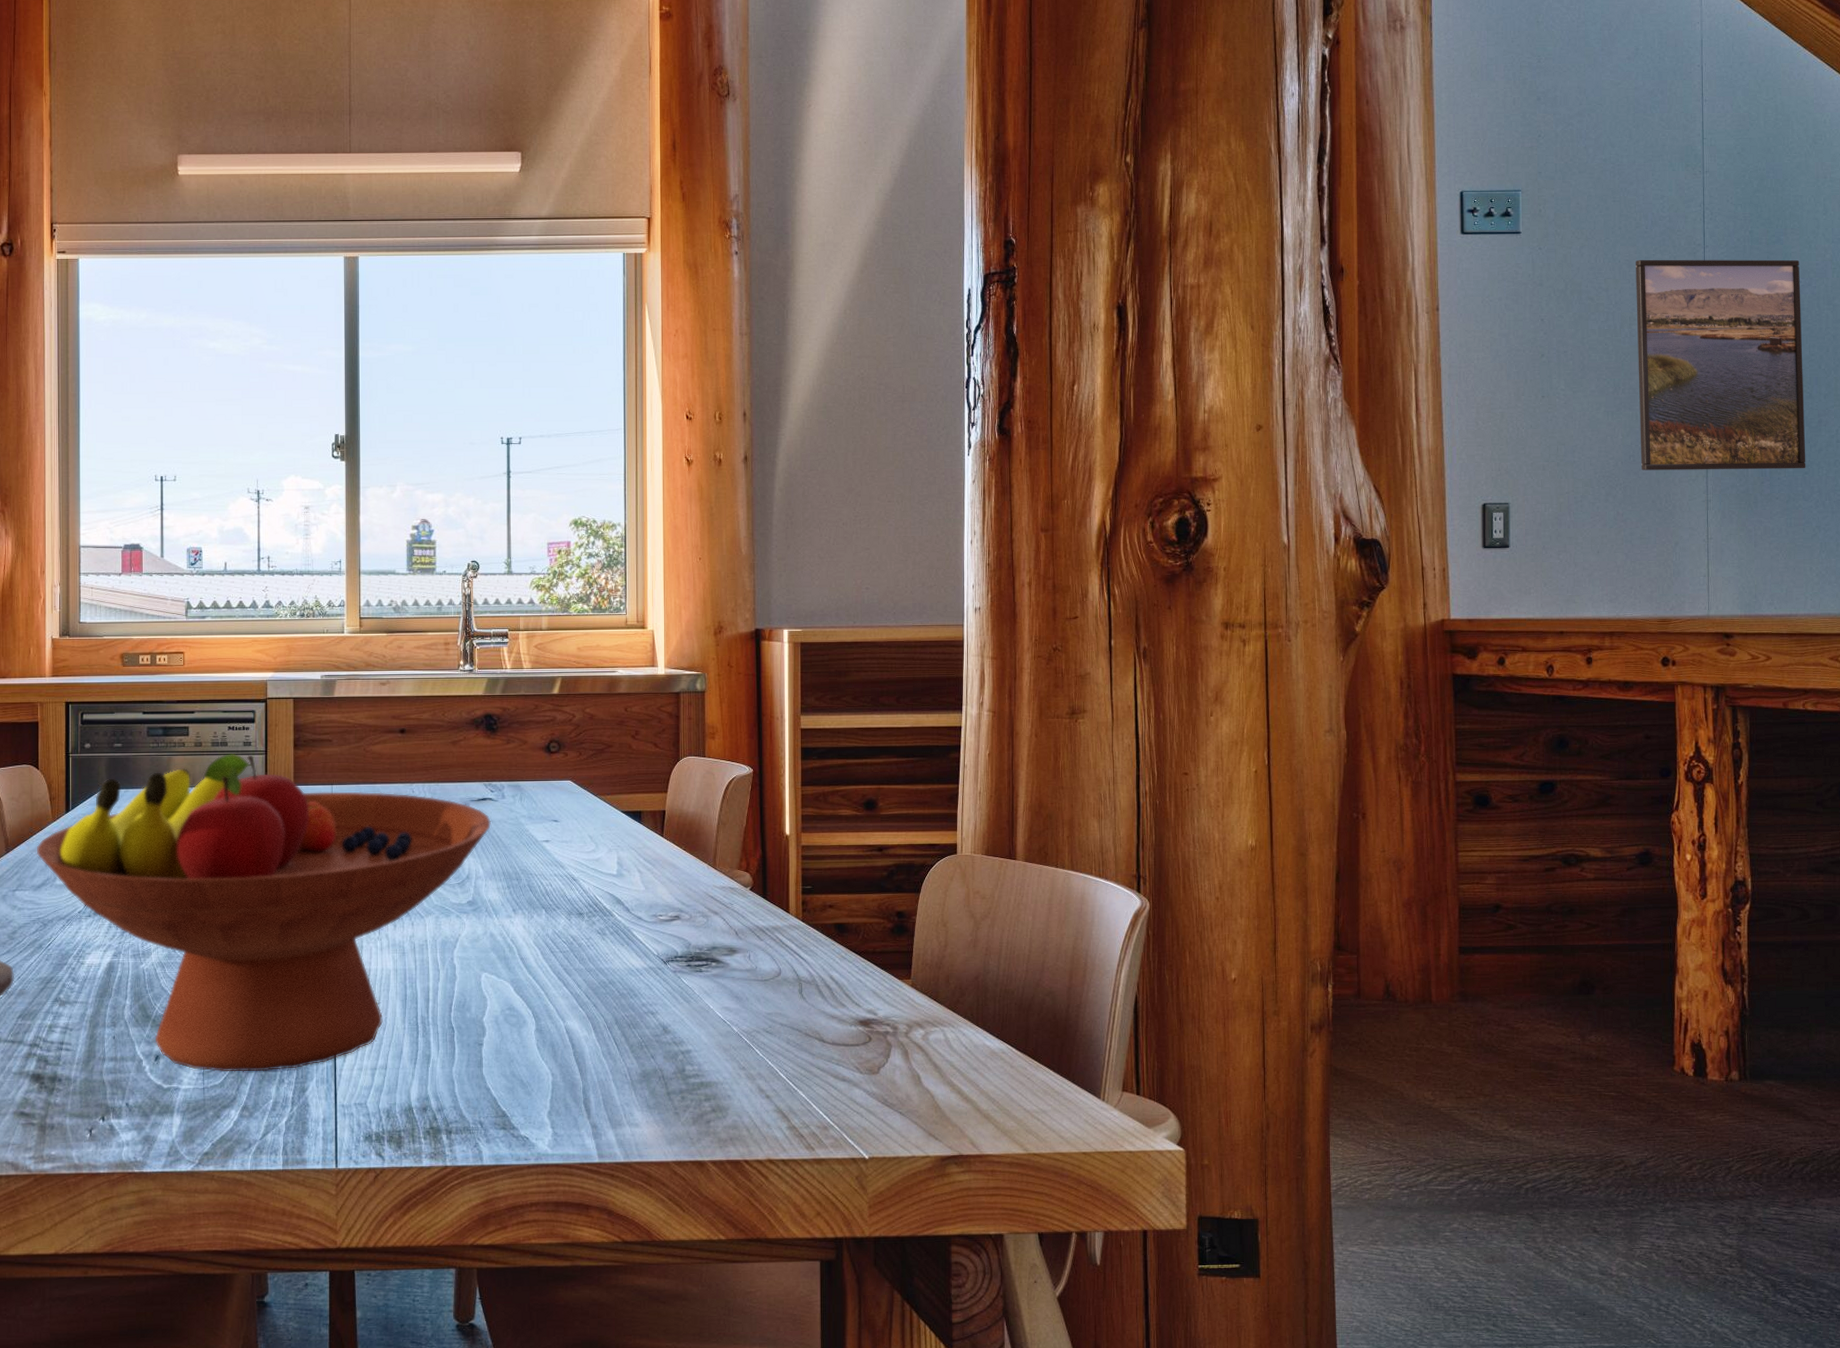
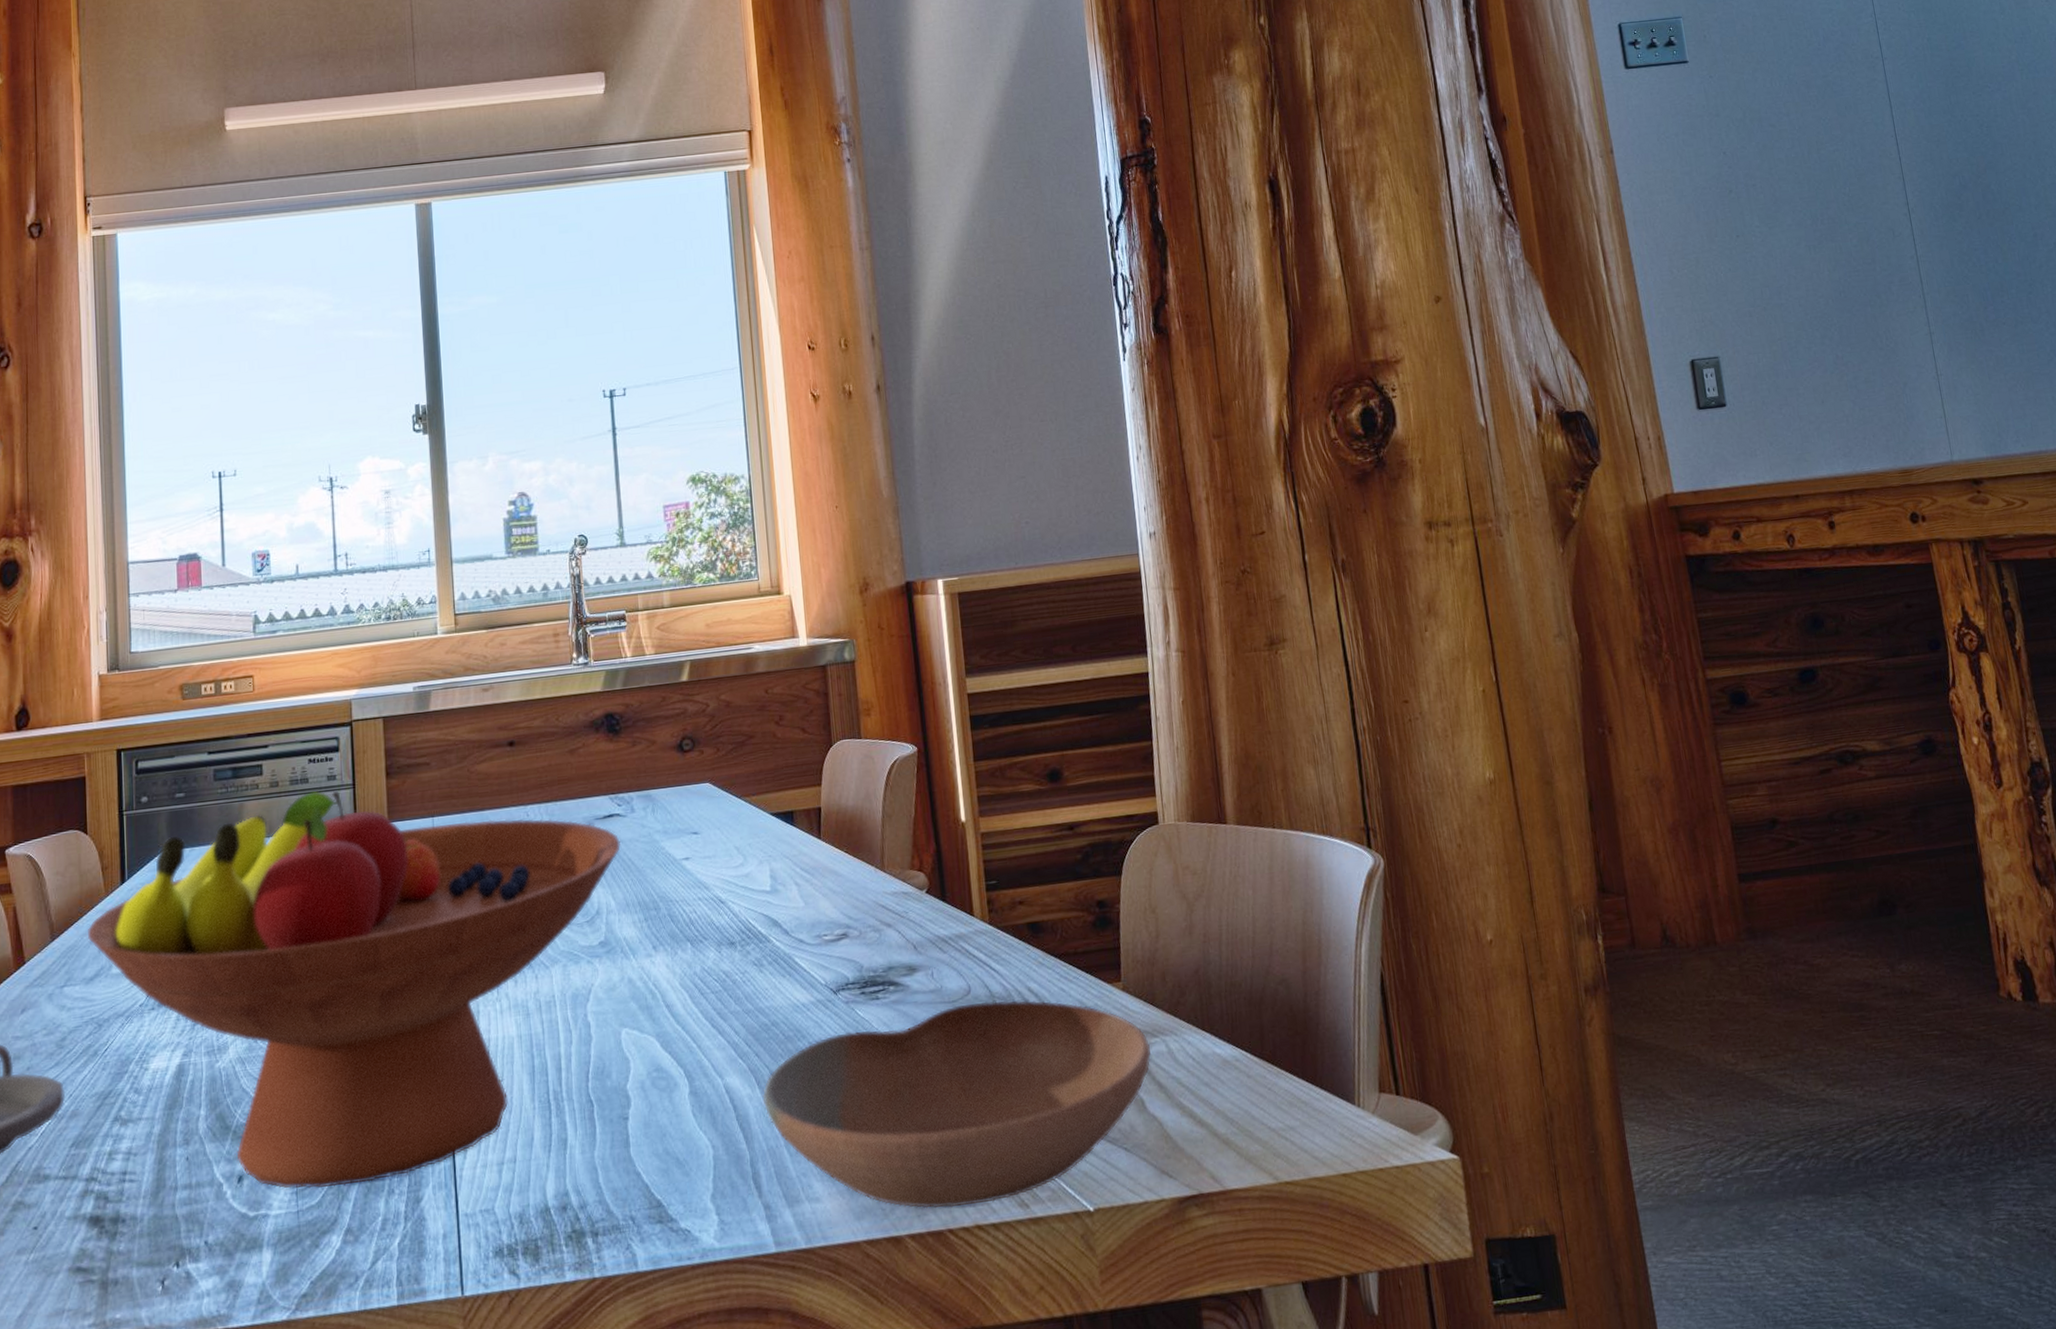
bowl: none [597,983,931,1144] -> present [762,1000,1152,1209]
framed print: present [1636,259,1806,471] -> none [1813,64,2029,307]

